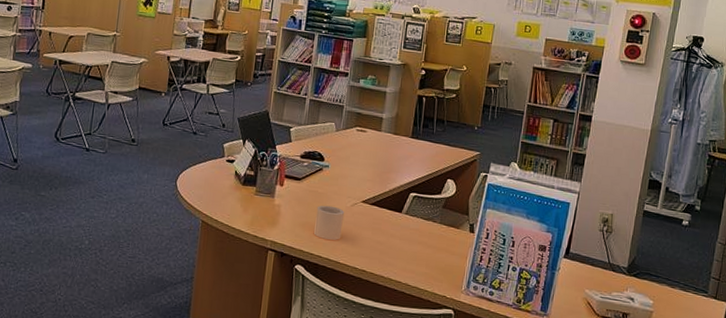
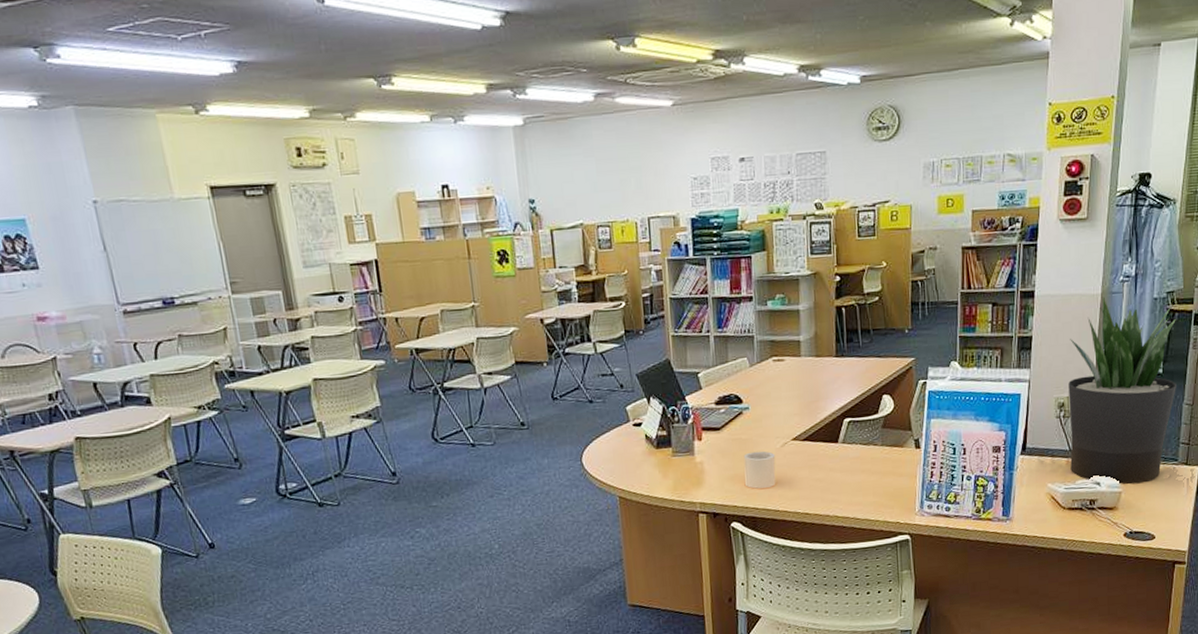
planter: none [608,133,716,307] -> present [1068,296,1176,485]

